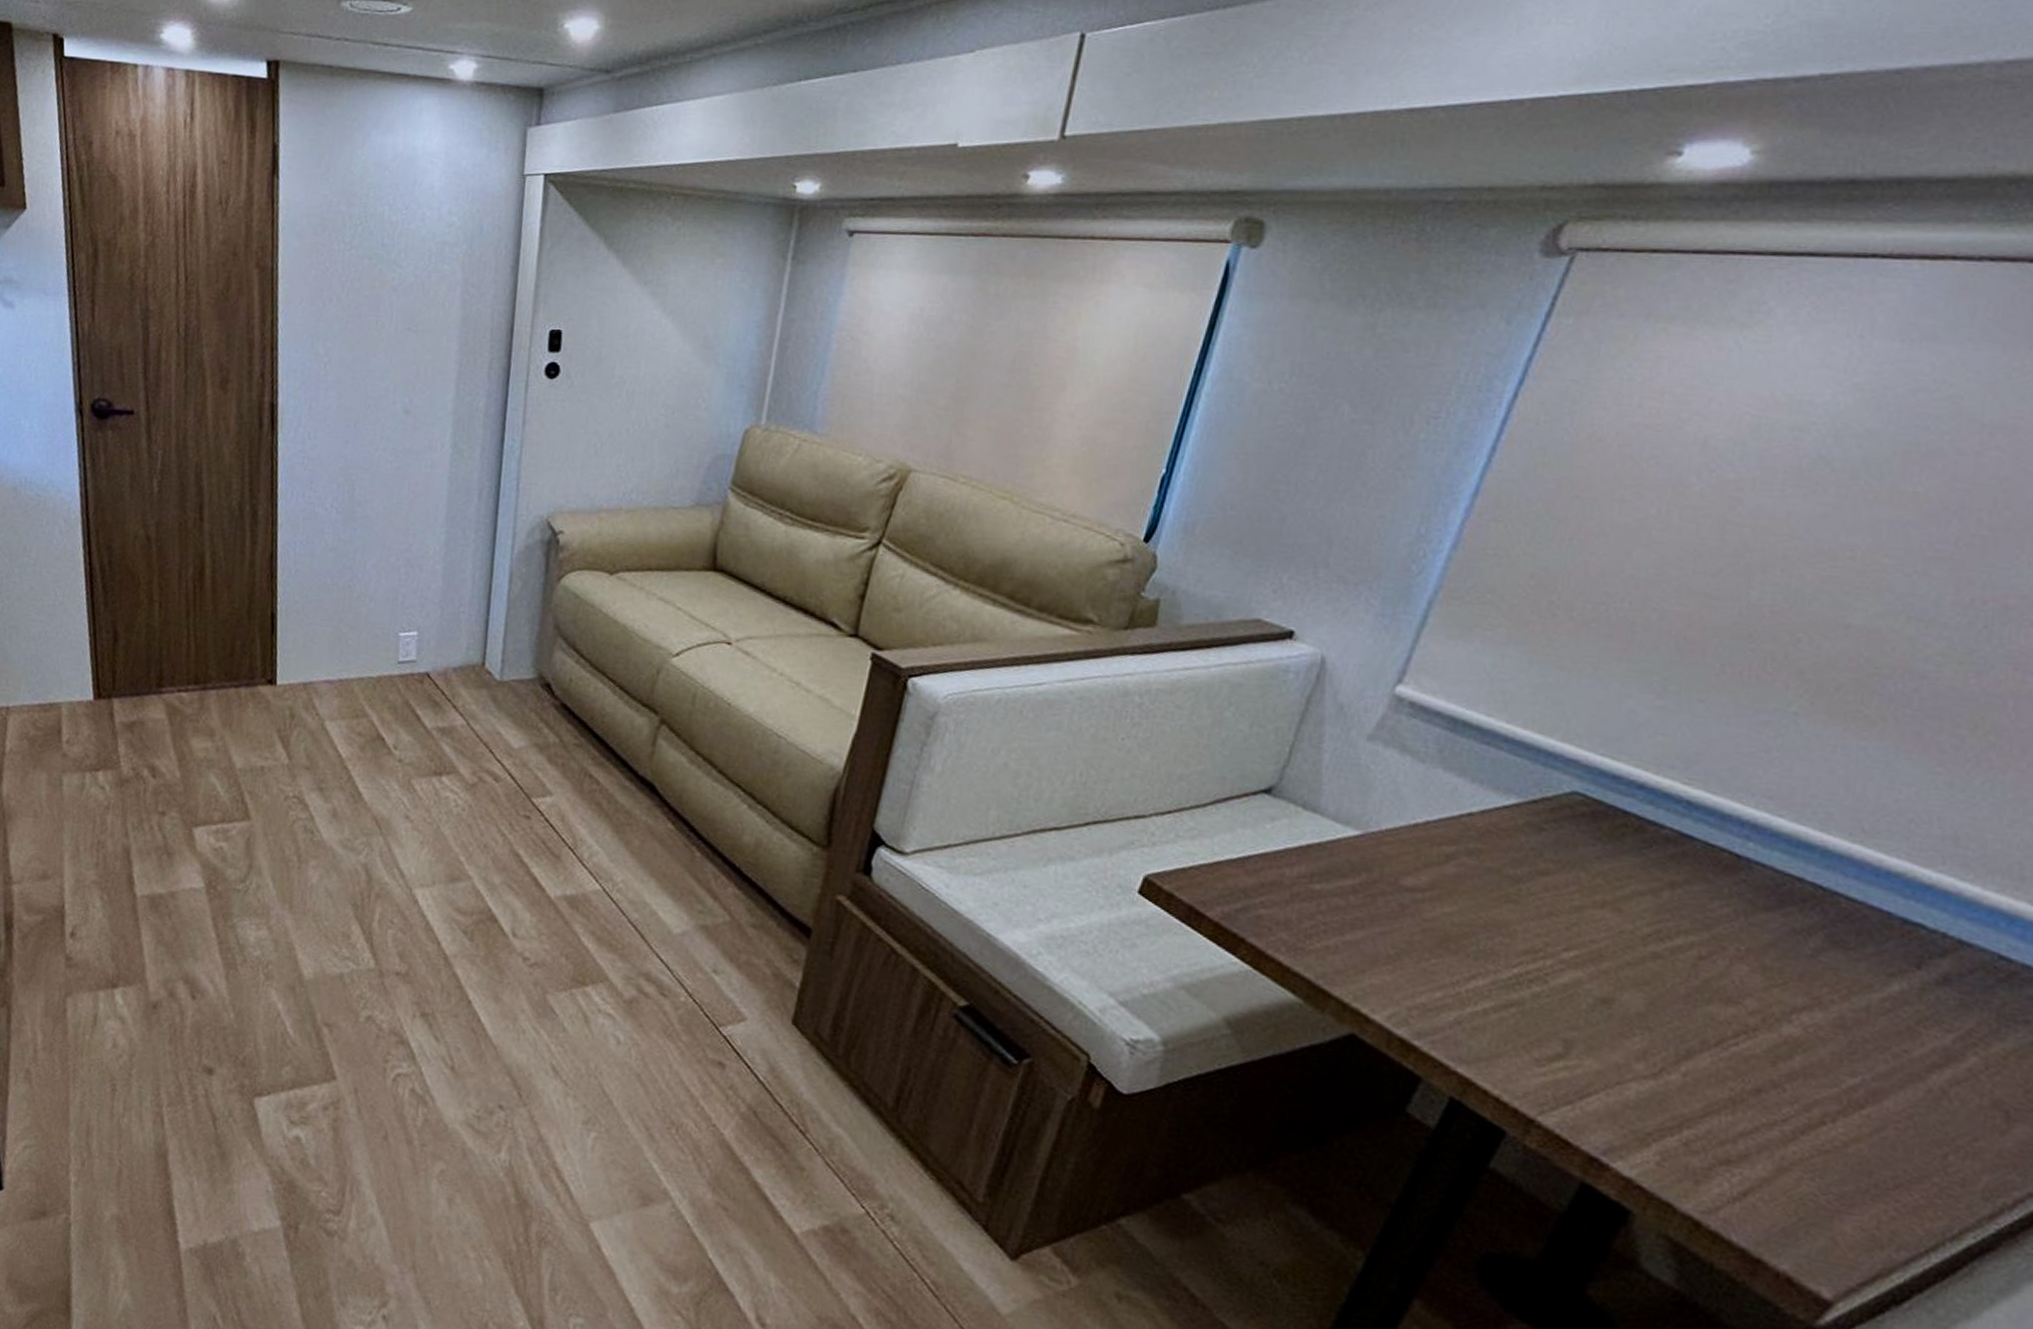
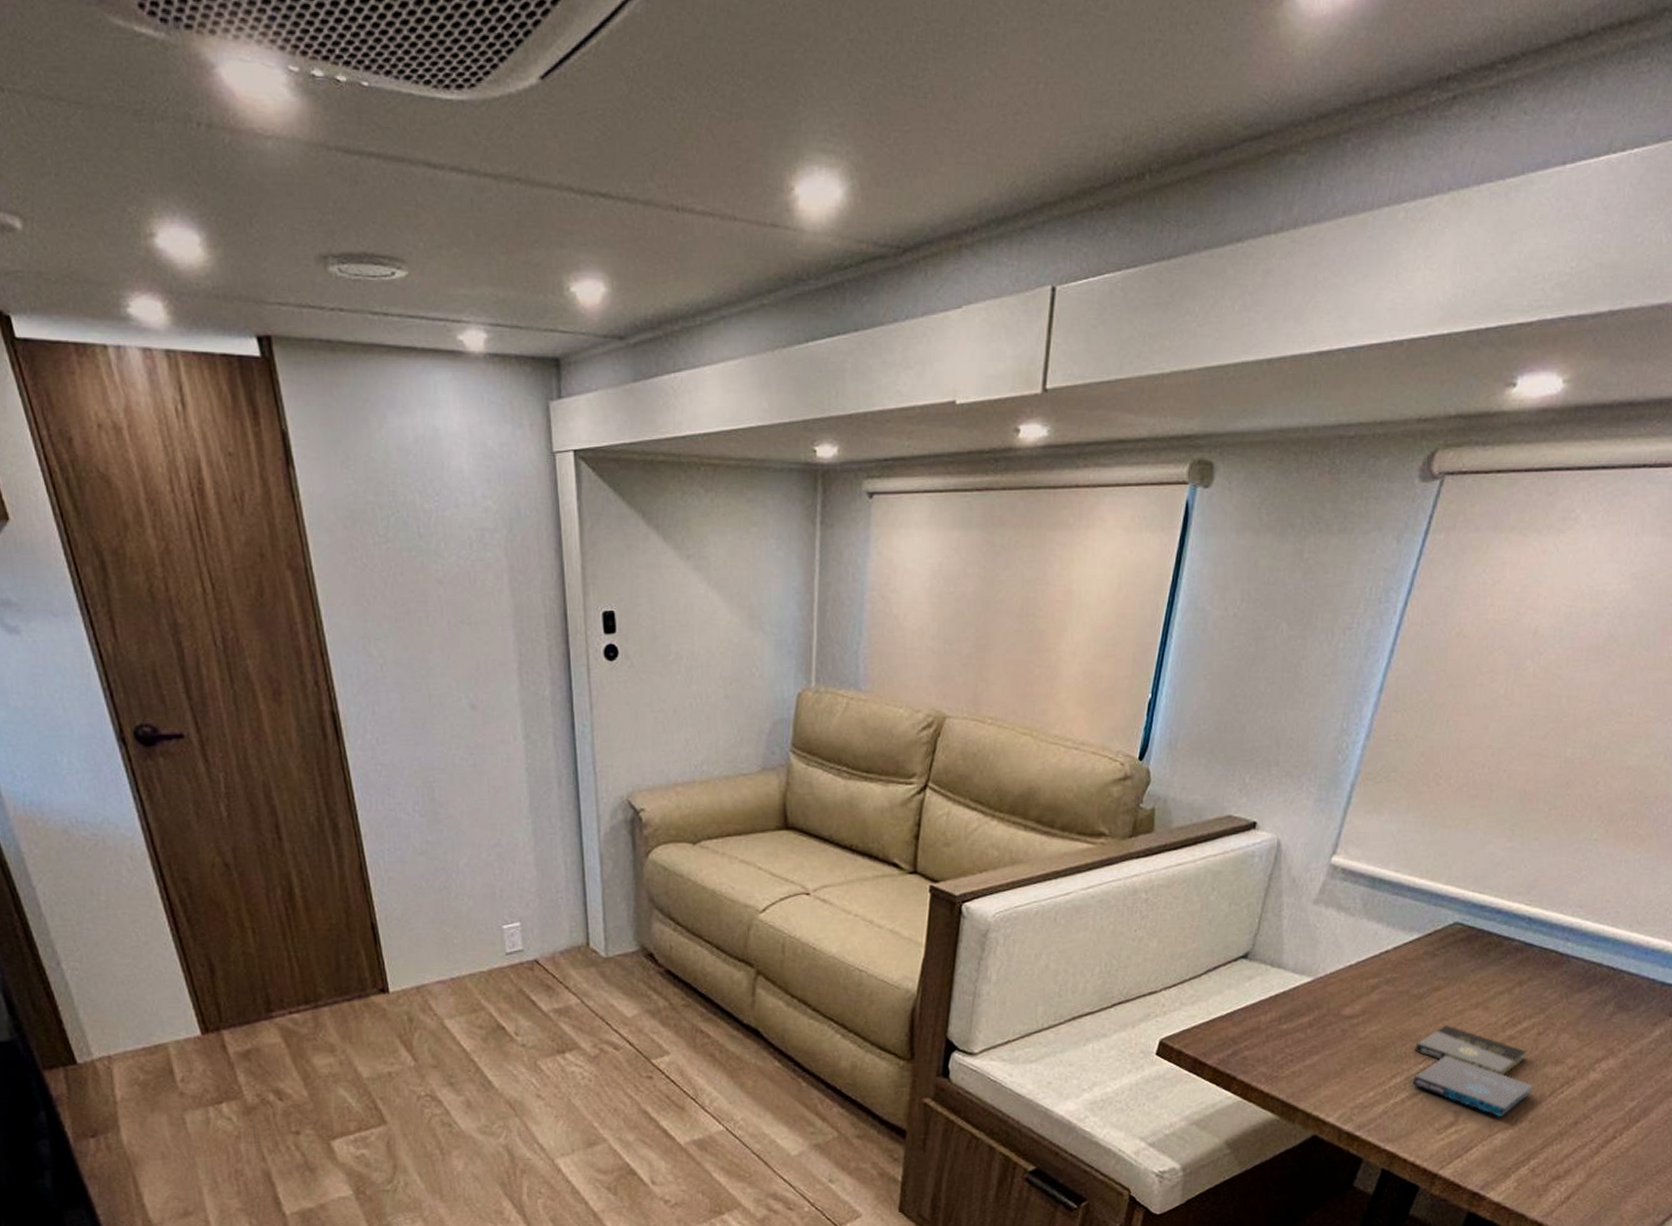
music album box set: none [1500,923,1690,1062] -> present [1412,1025,1533,1118]

